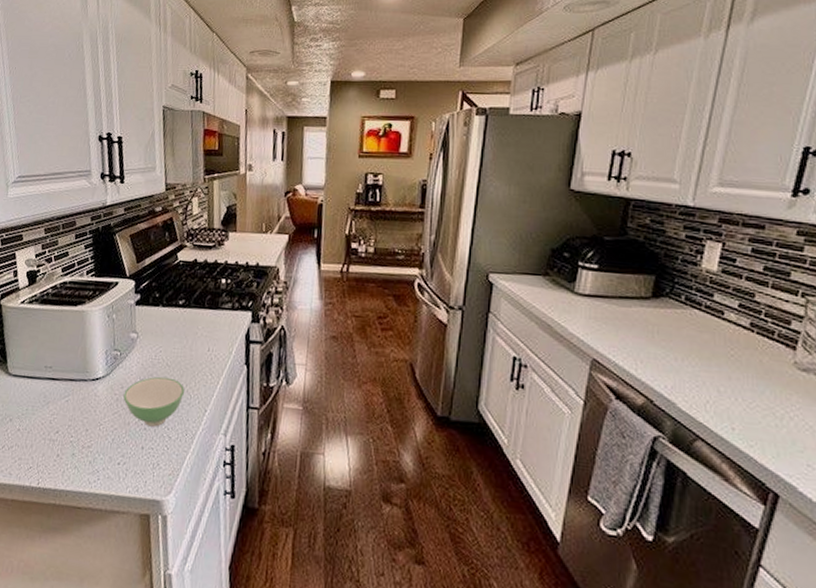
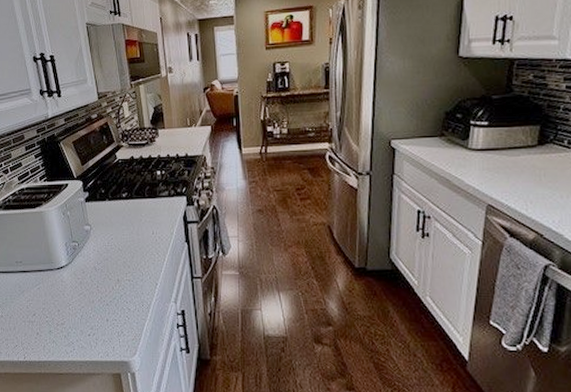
bowl: present [123,376,184,427] -> none [86,260,136,302]

